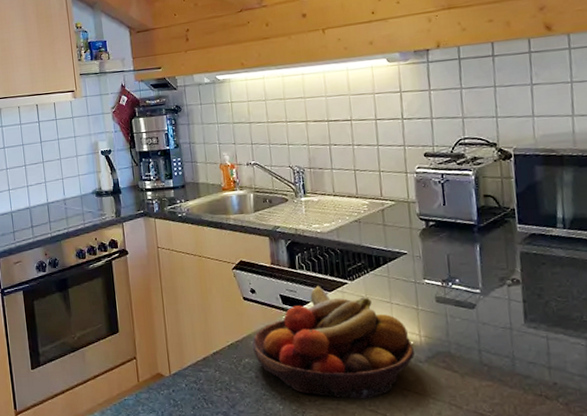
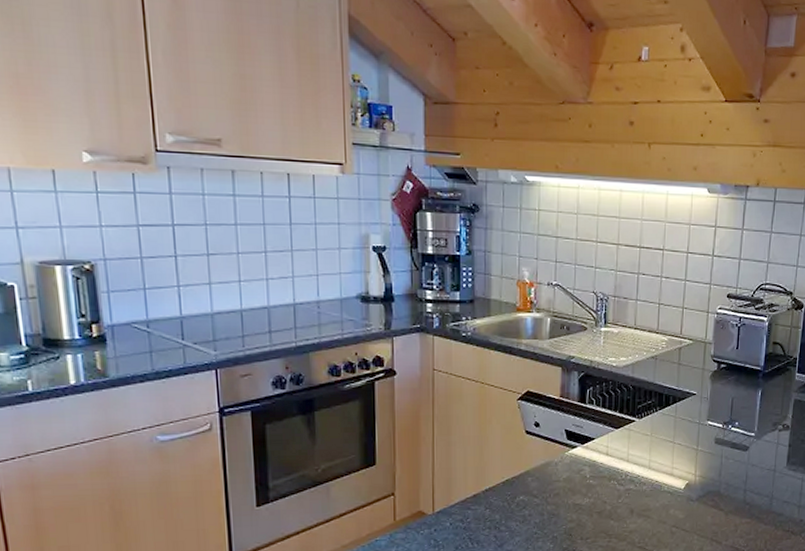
fruit bowl: present [252,285,416,400] -> none [530,421,689,537]

